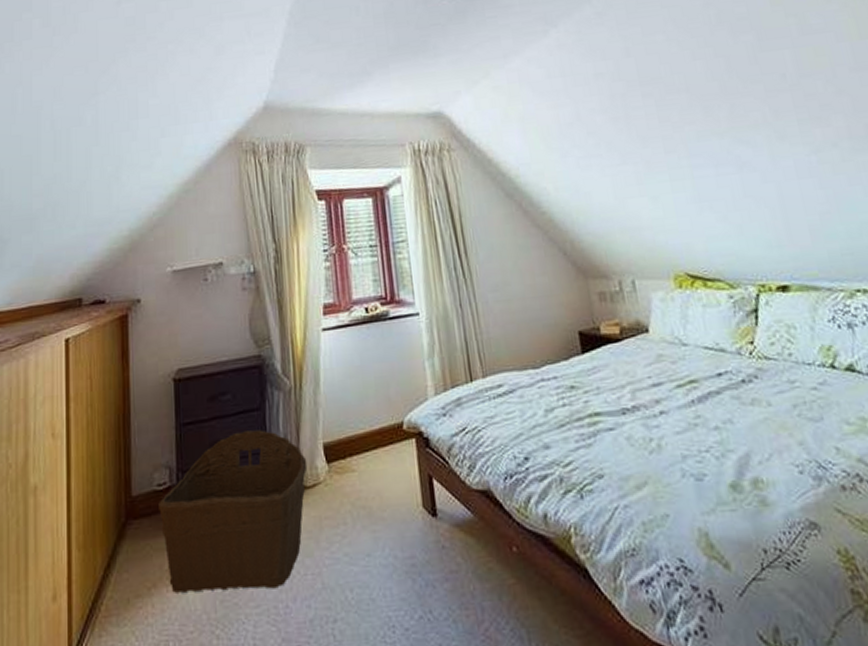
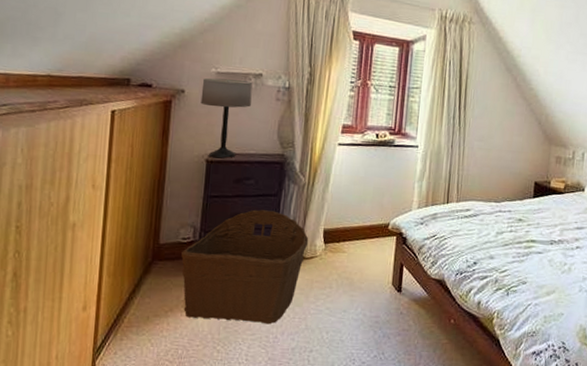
table lamp: none [158,274,215,375] -> present [200,78,253,159]

